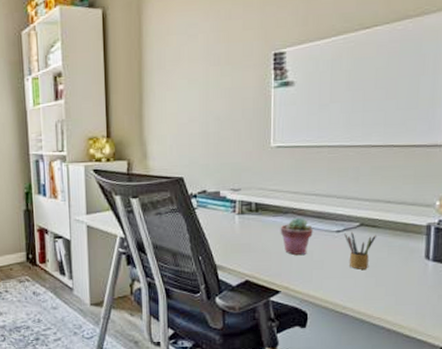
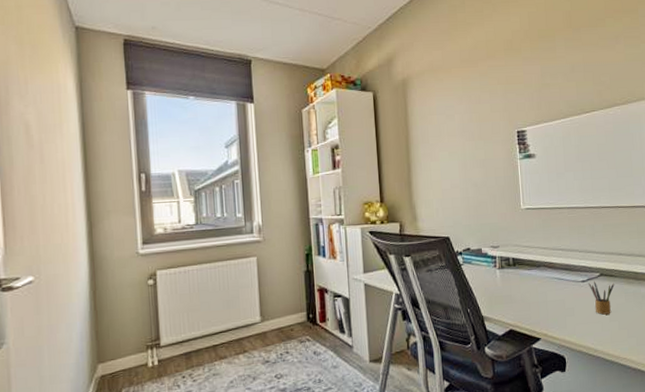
potted succulent: present [280,217,313,255] -> none [535,270,563,304]

